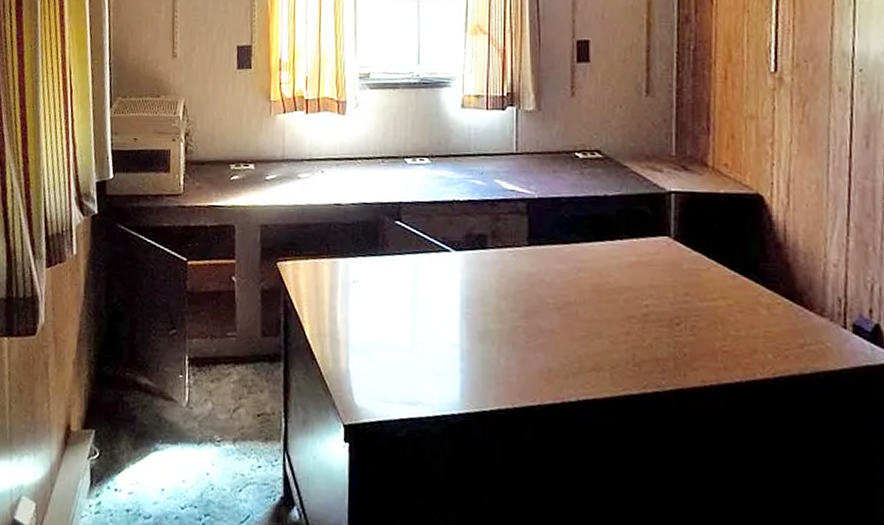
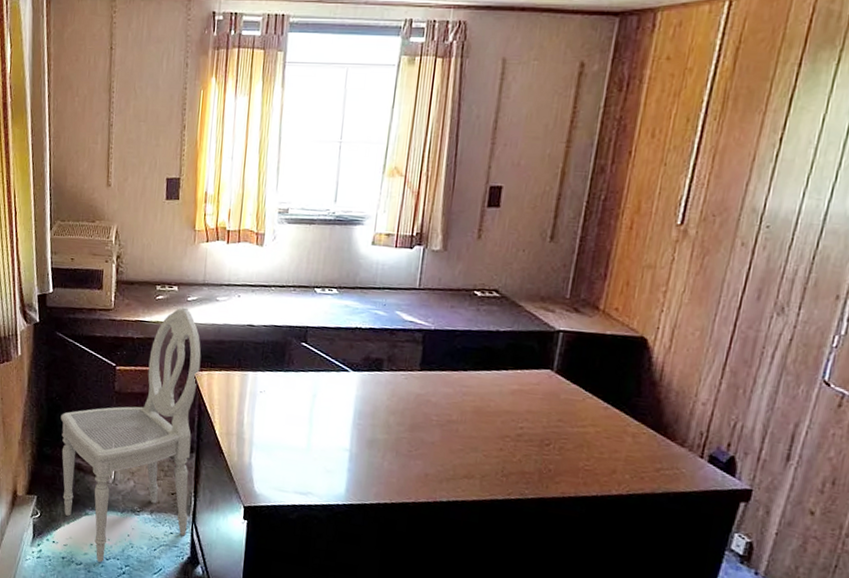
dining chair: none [123,188,284,513] -> present [60,307,201,563]

